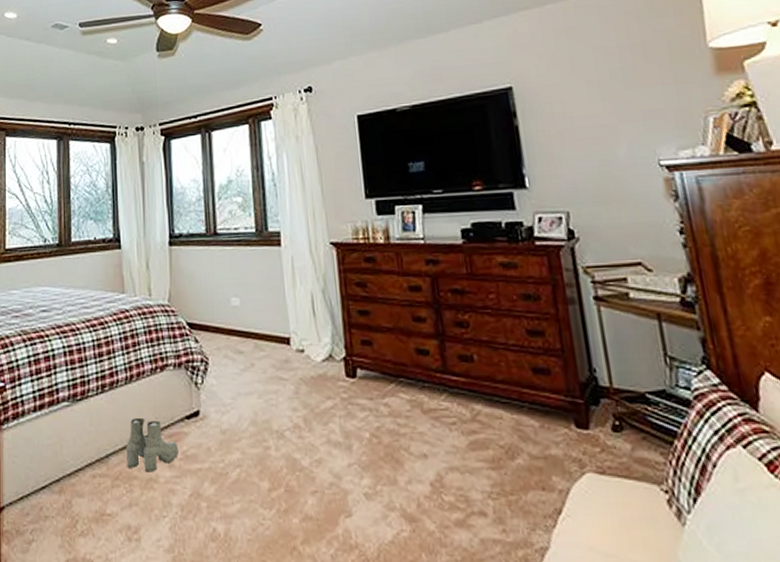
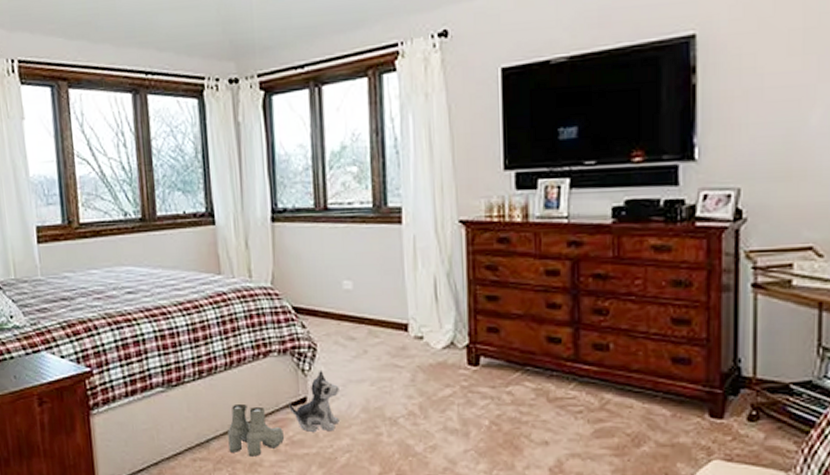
plush toy: none [183,384,230,446] -> present [289,371,340,432]

